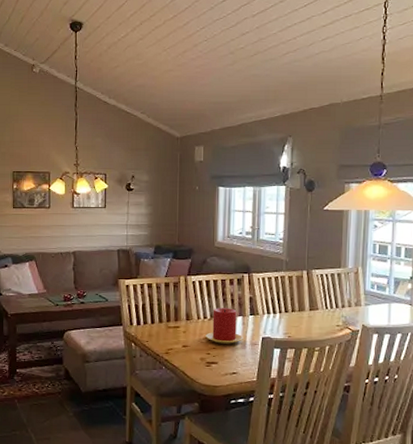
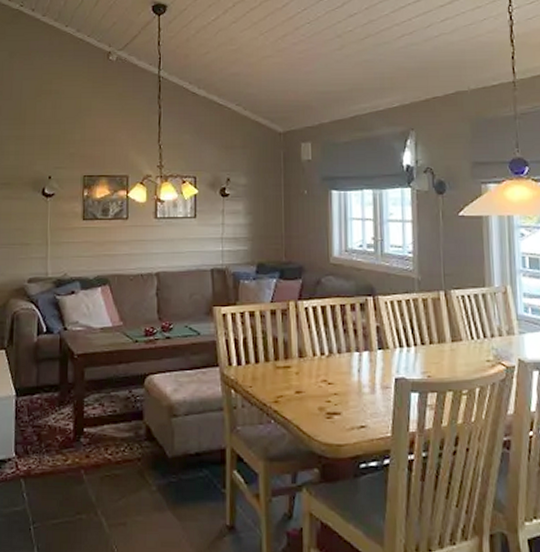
candle: present [205,308,243,344] -> none [324,341,372,388]

